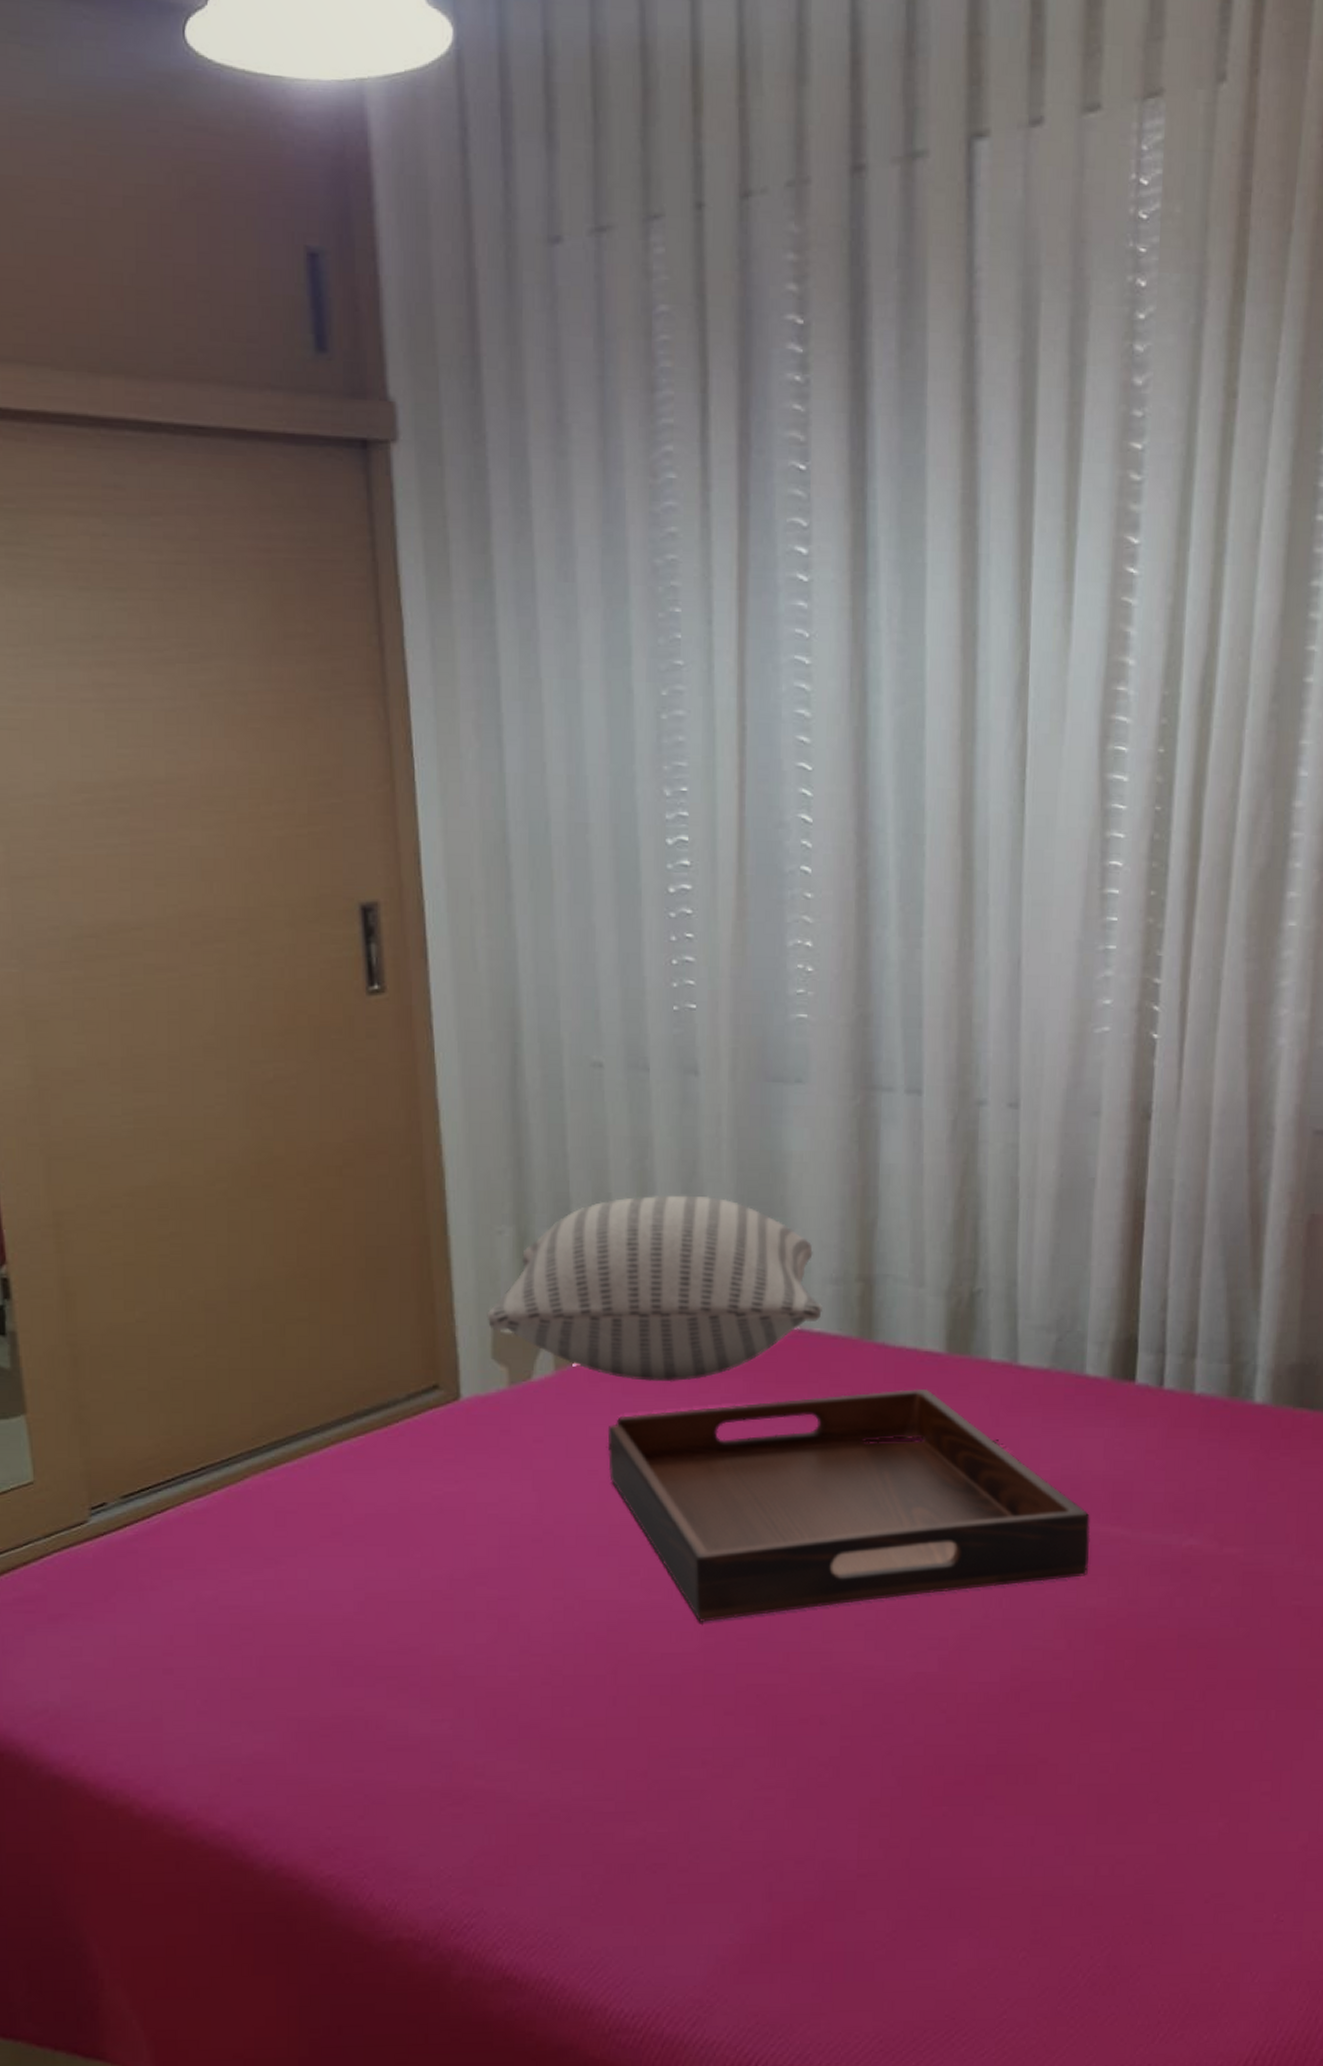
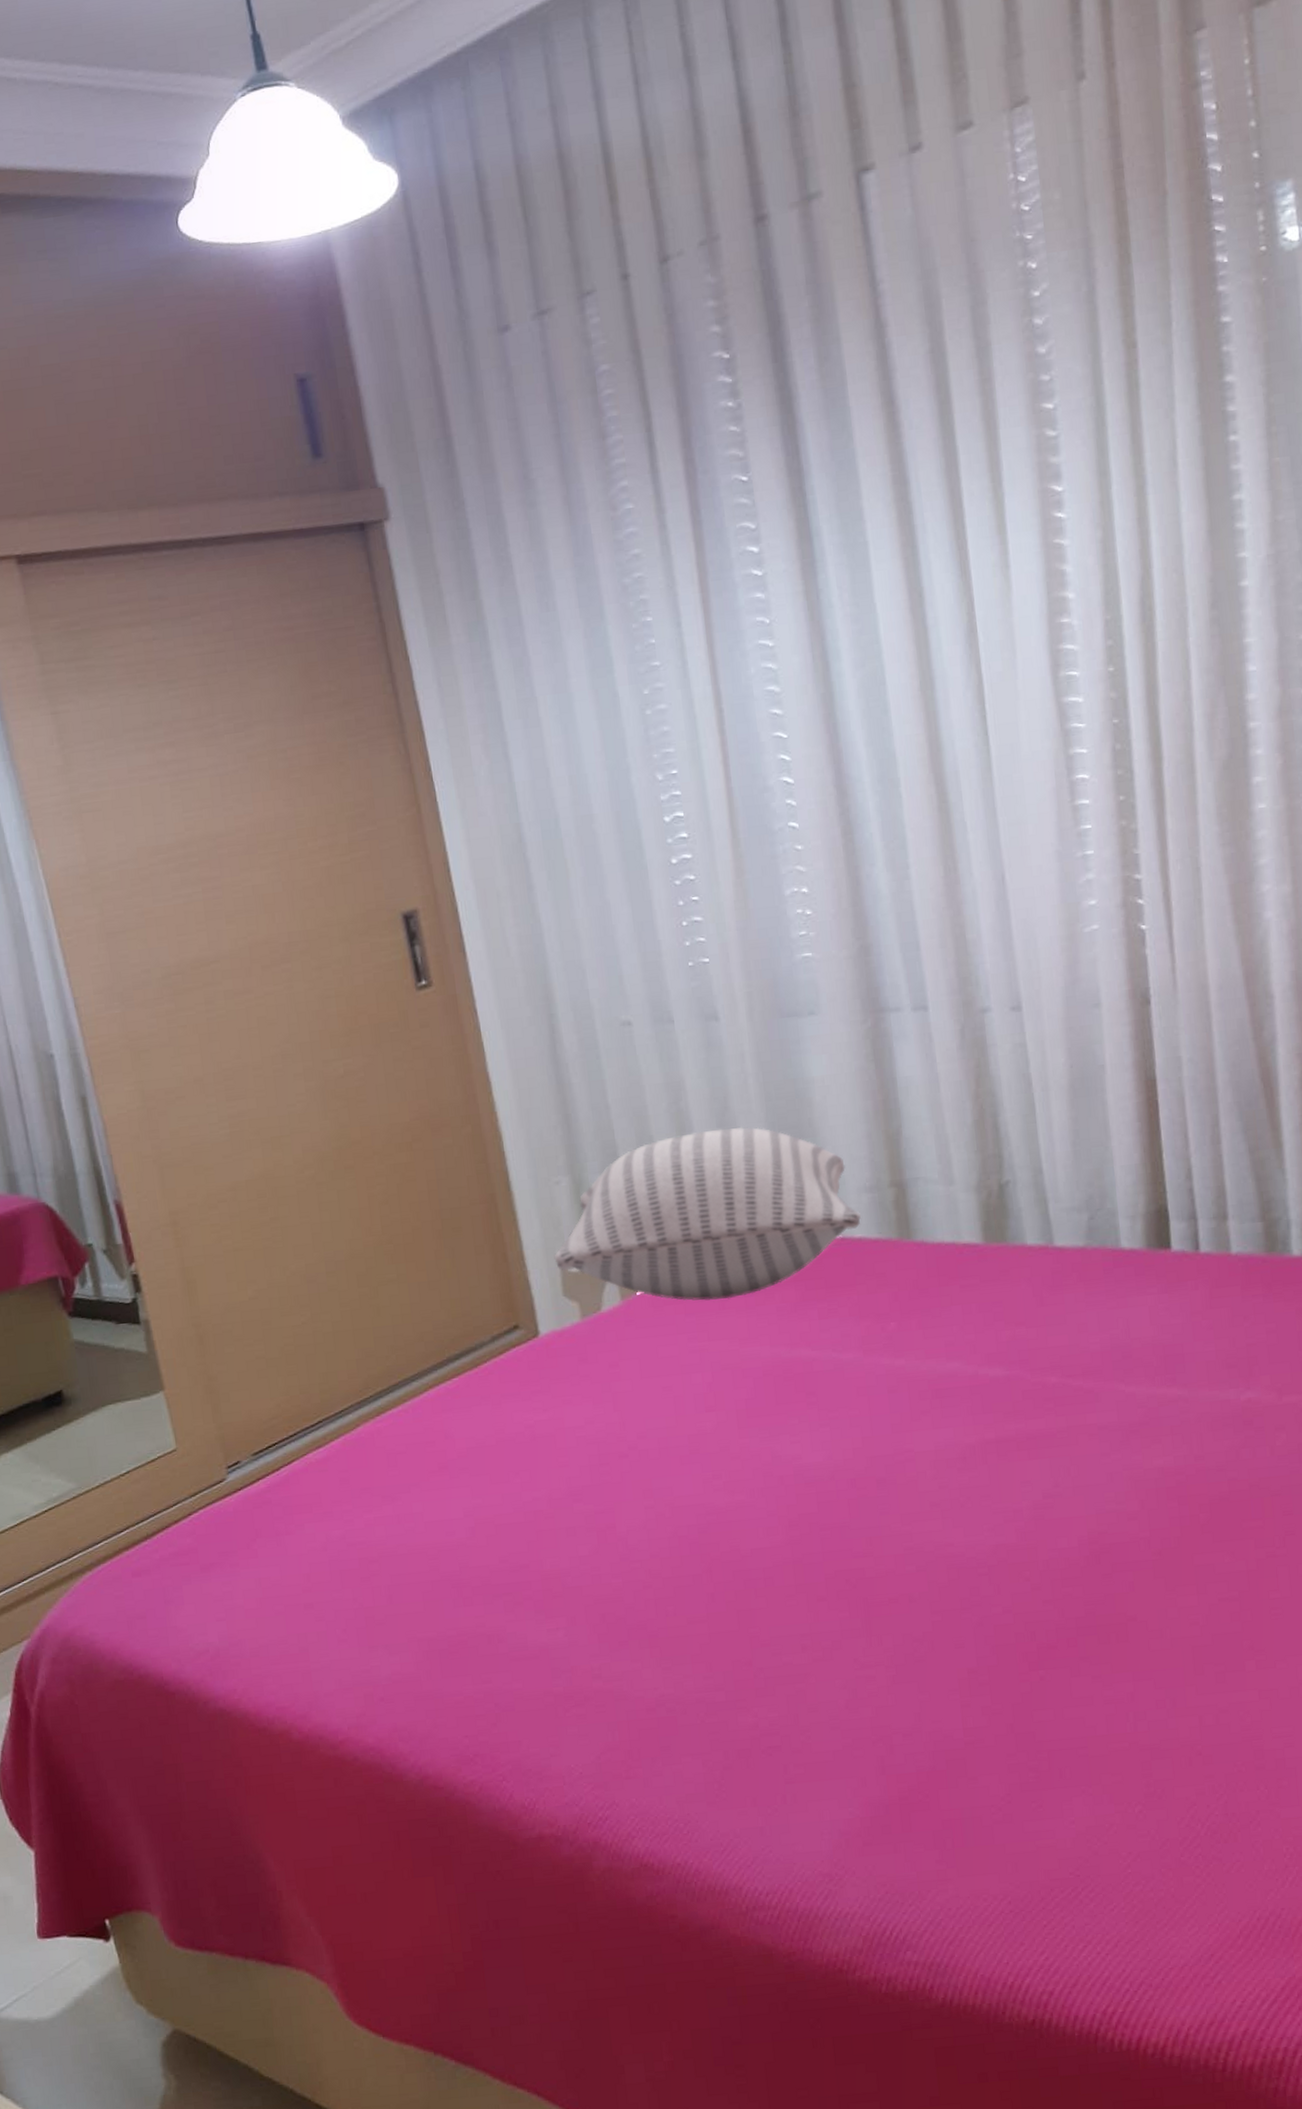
serving tray: present [607,1389,1091,1623] -> none [676,1279,1150,1518]

